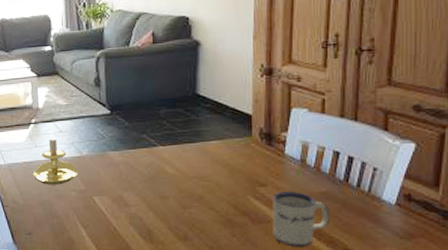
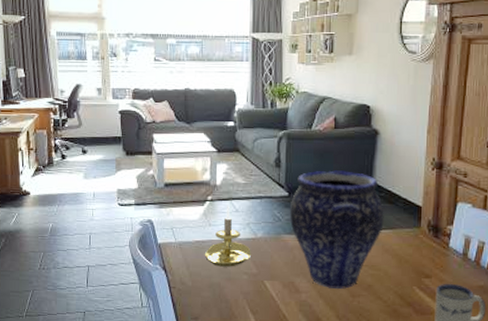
vase: none [113,84,212,201] -> present [290,170,384,289]

